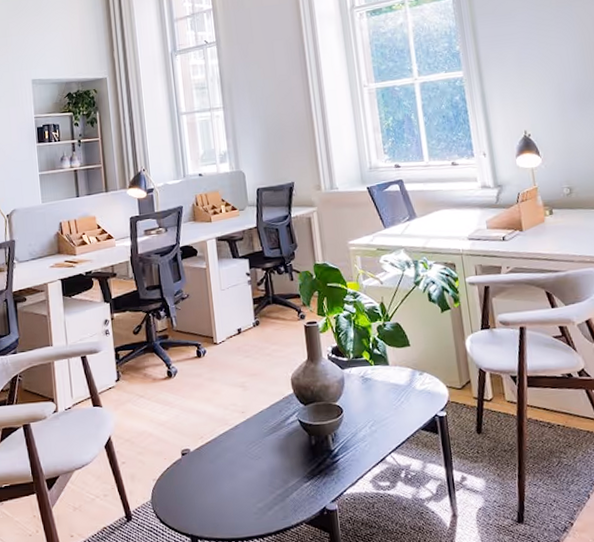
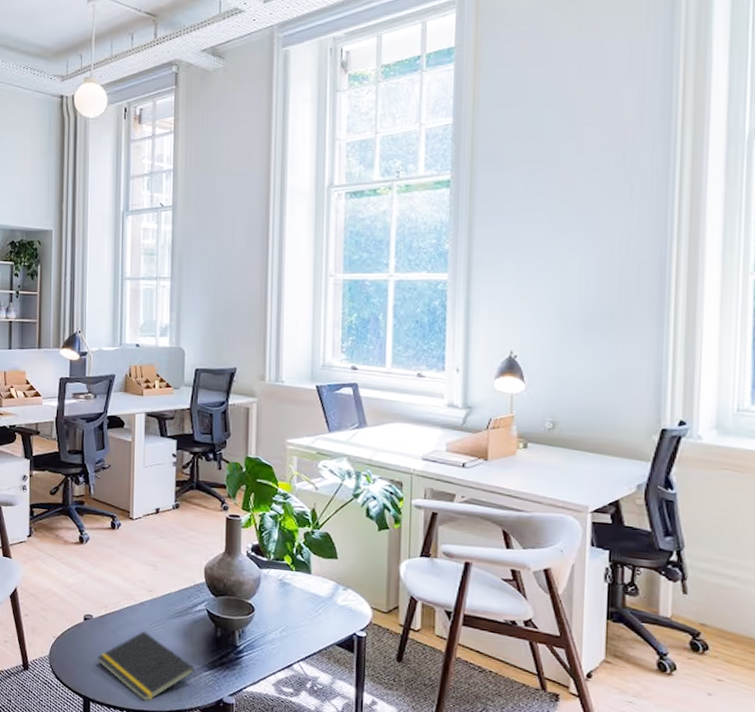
notepad: none [200,454,296,526] -> present [97,630,195,701]

